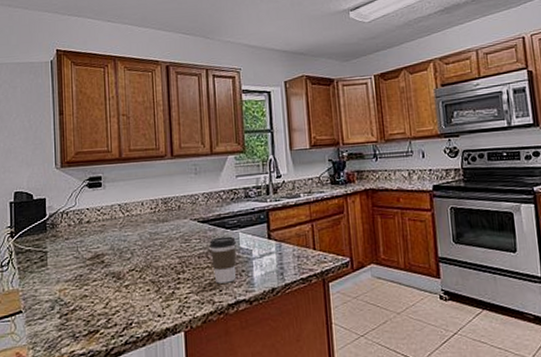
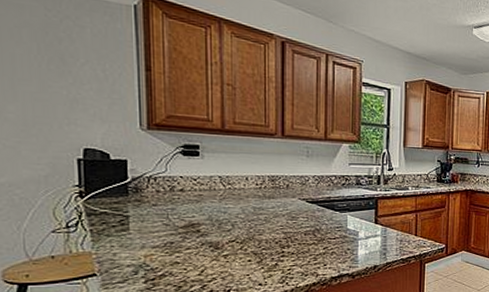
coffee cup: present [209,236,237,284] -> none [317,218,344,259]

